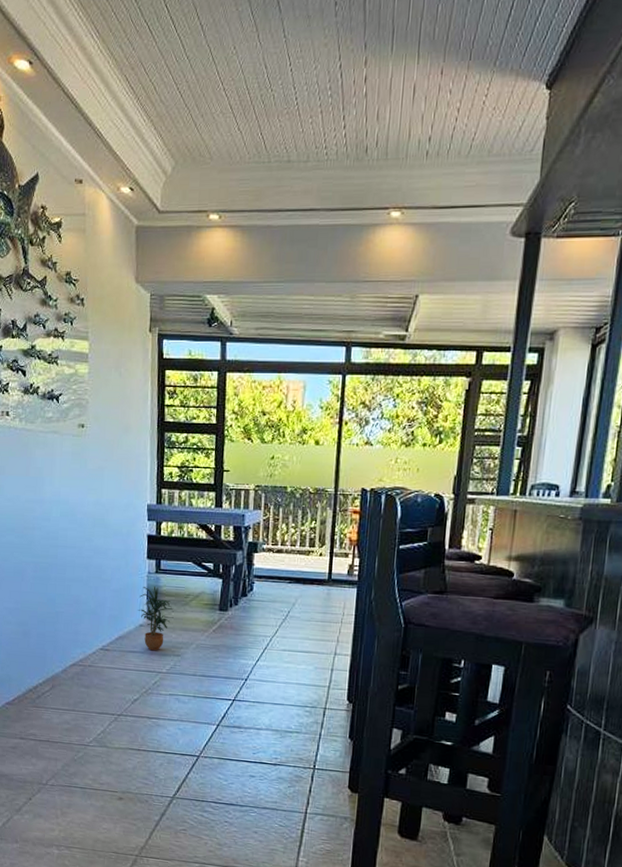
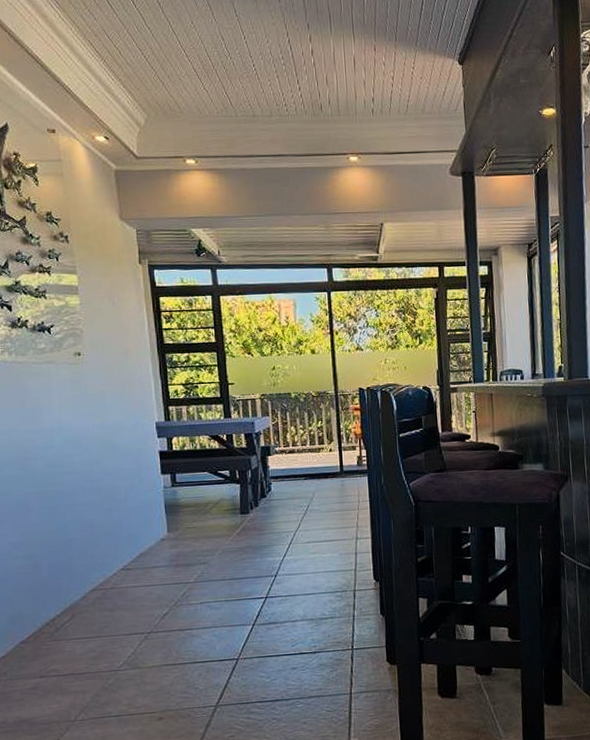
potted plant: present [138,586,174,651] -> none [157,499,195,563]

